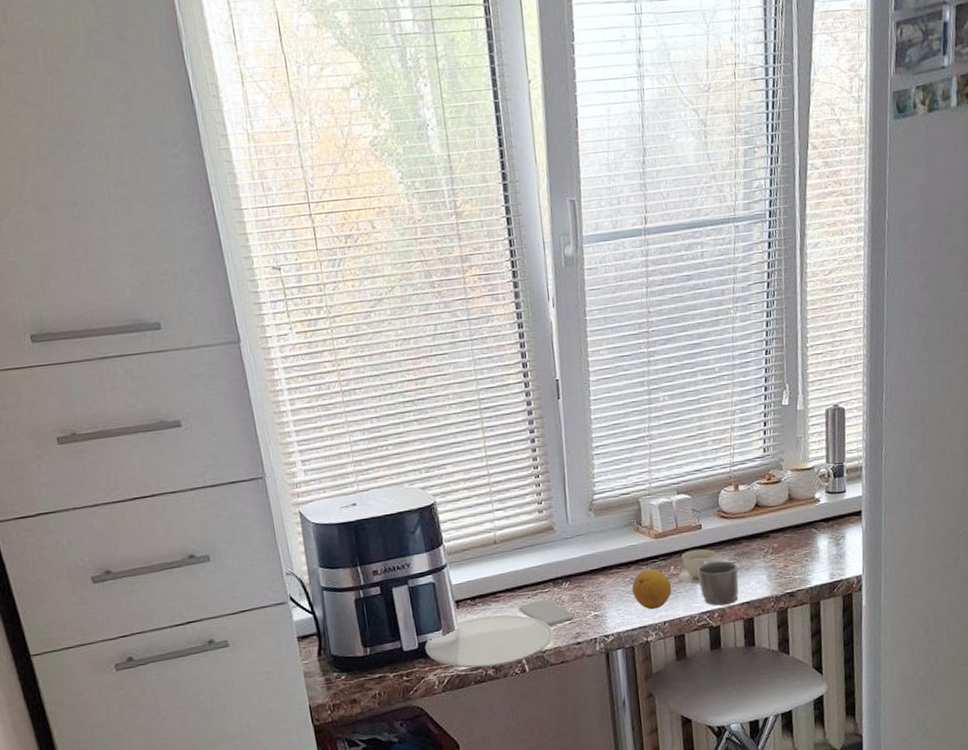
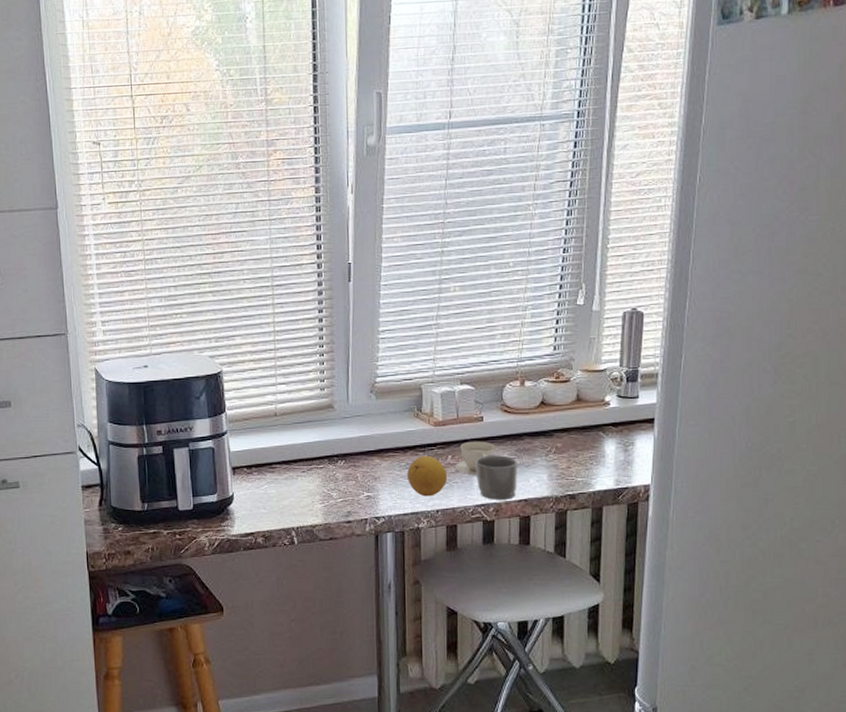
plate: present [425,614,554,669] -> none [199,485,325,535]
phone: present [518,599,575,626] -> none [292,475,347,502]

